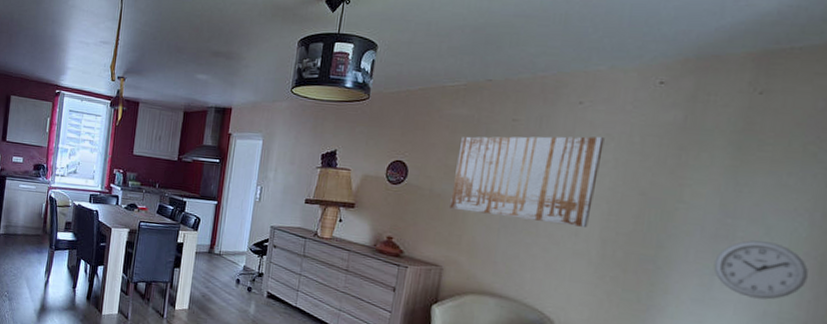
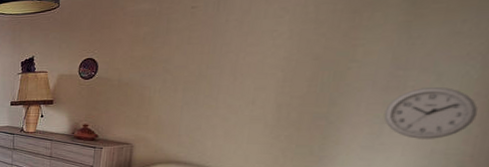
wall art: present [450,136,605,227] -> none [137,12,280,96]

